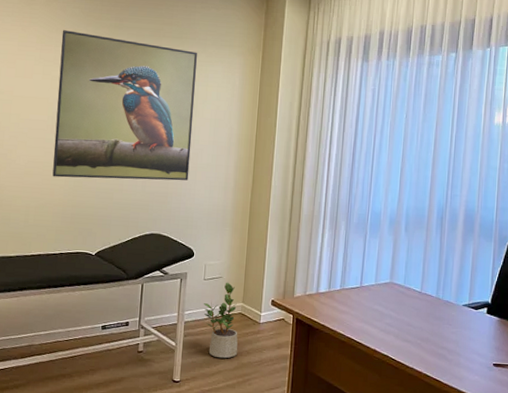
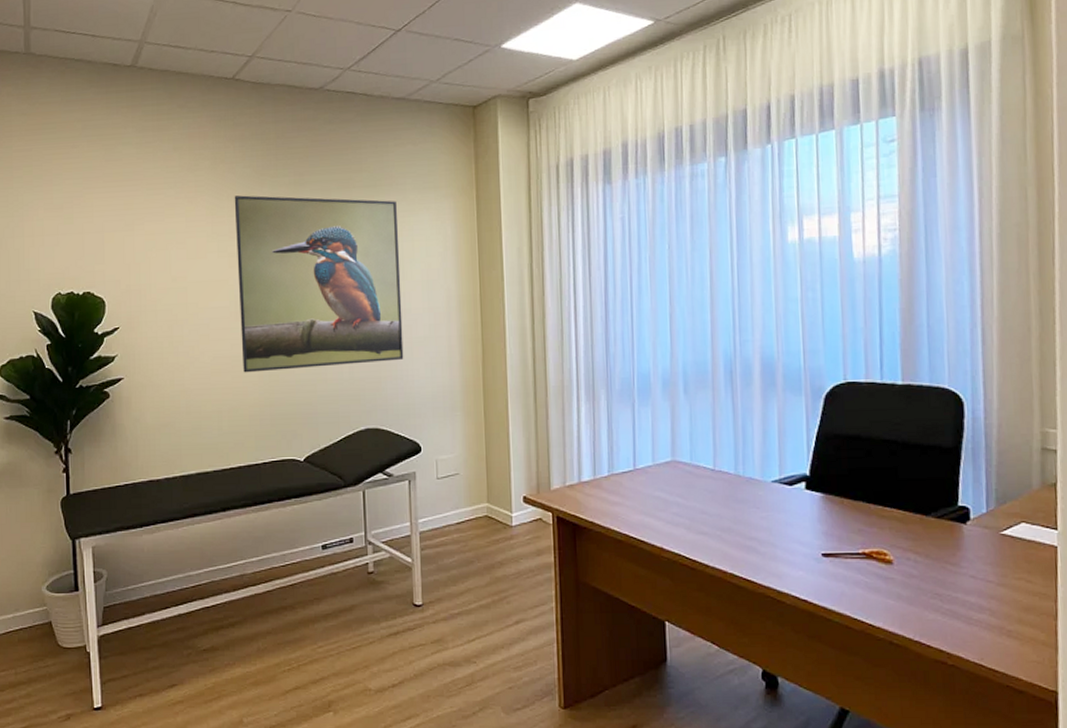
potted plant: present [204,282,238,359] -> none [440,479,489,574]

